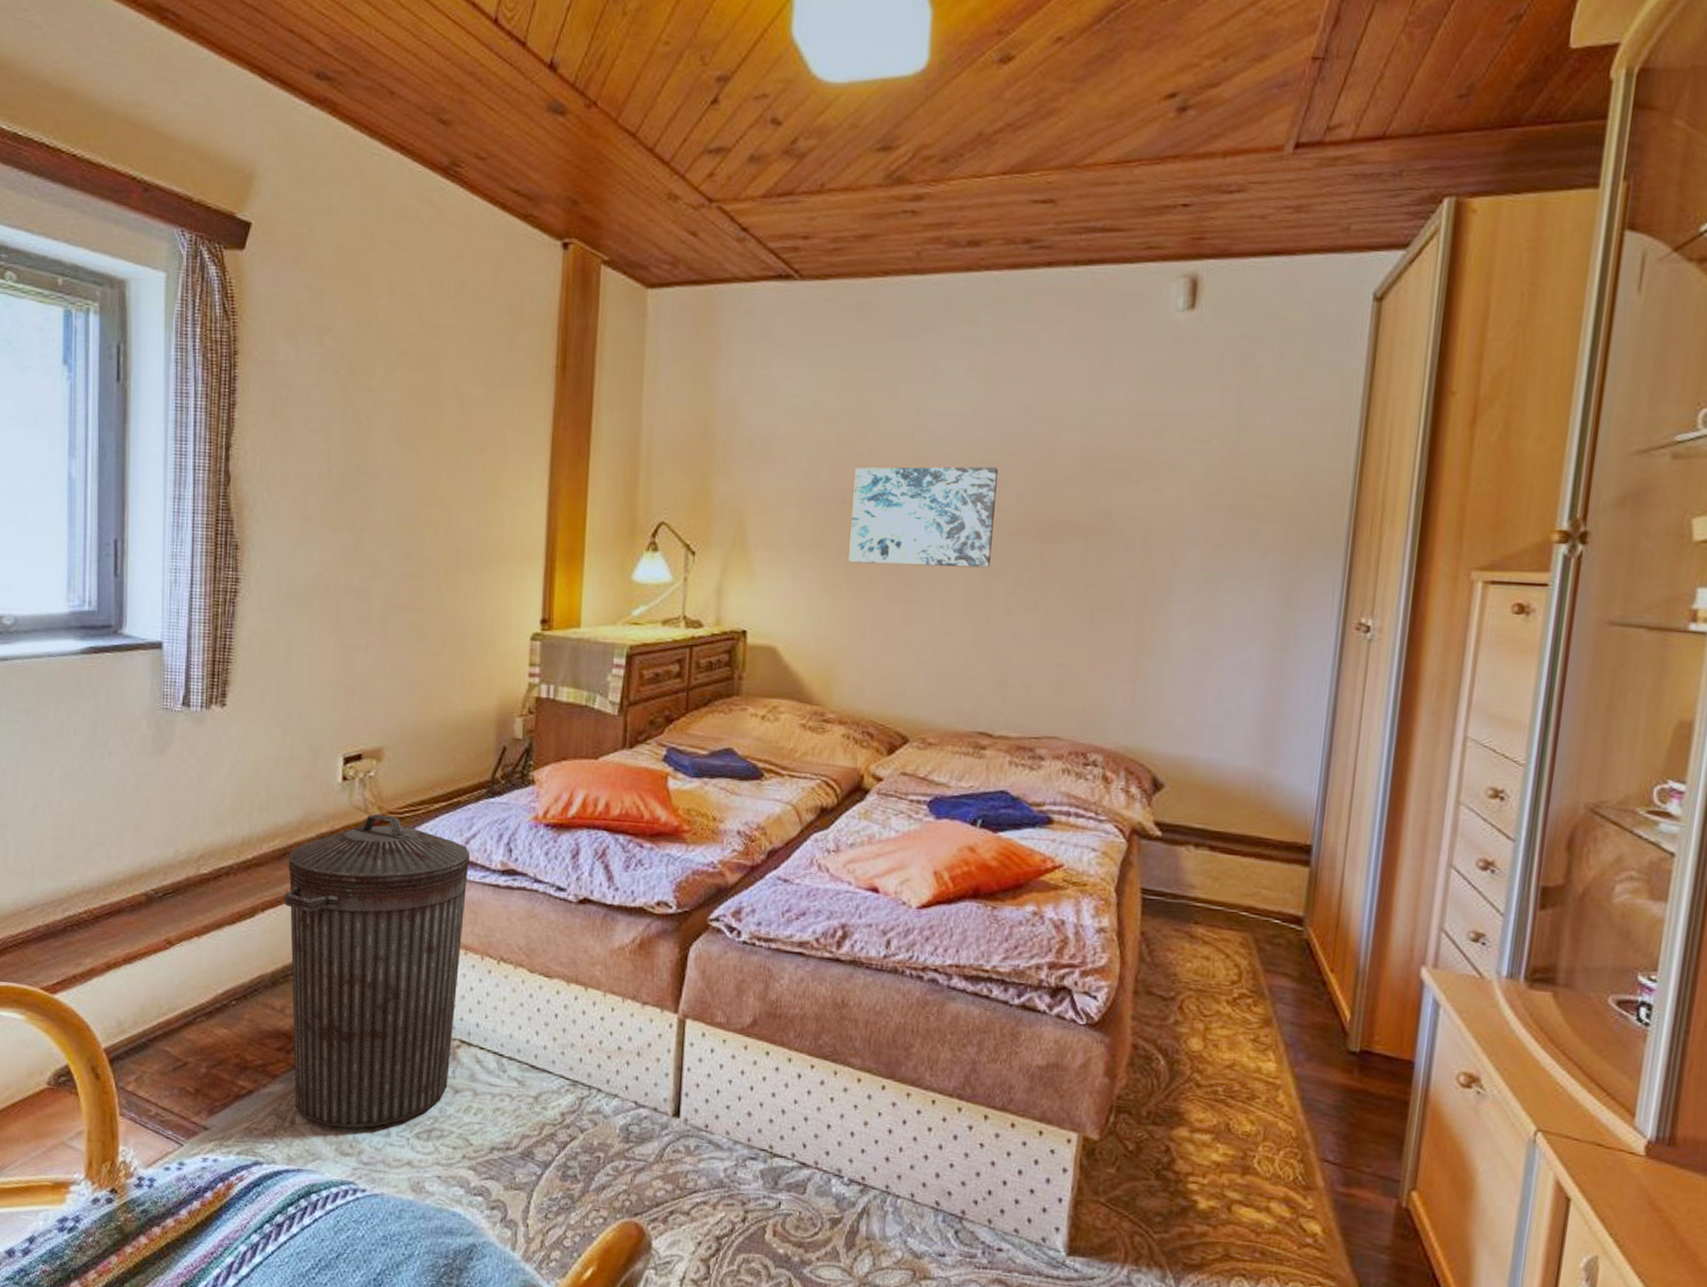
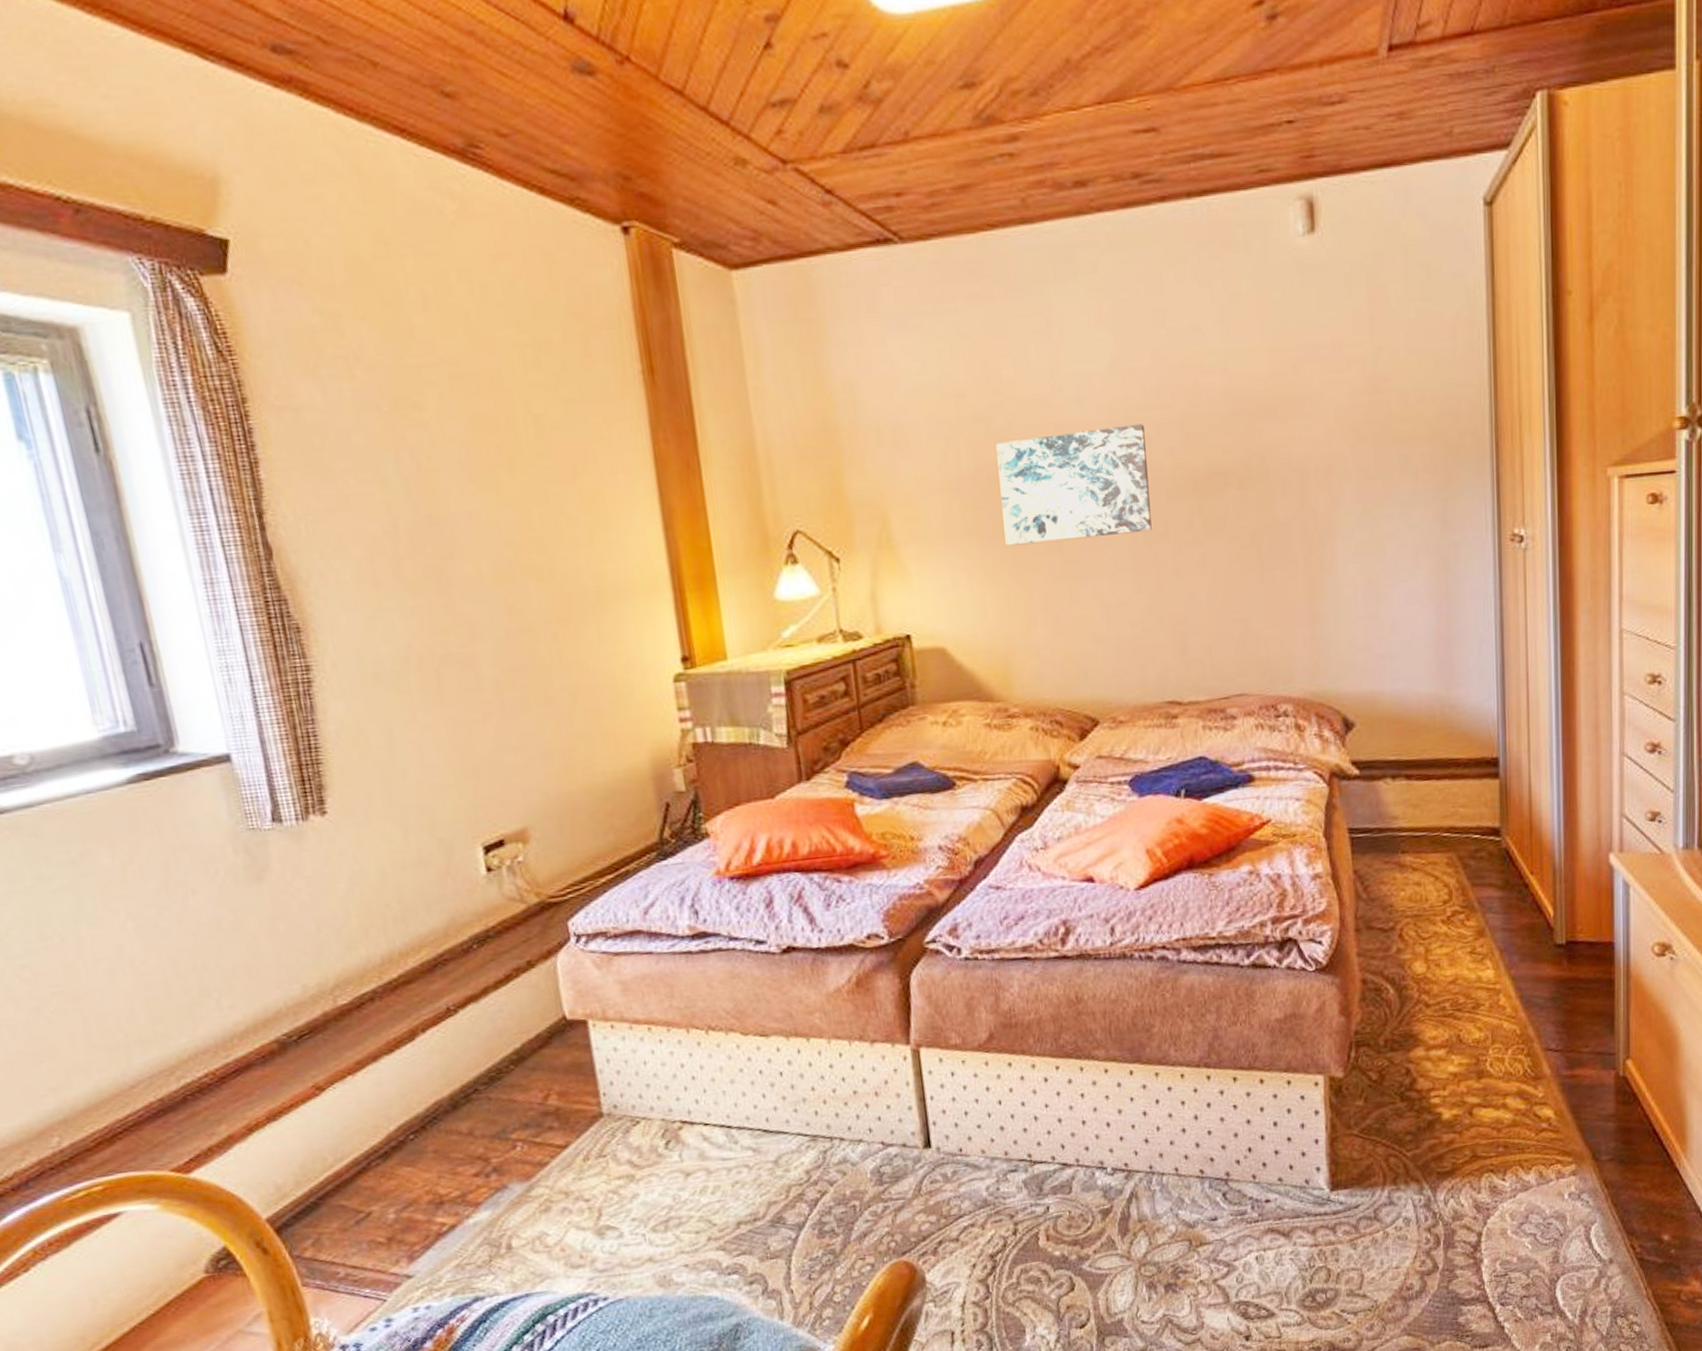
trash can: present [284,814,471,1128] -> none [441,901,677,1243]

